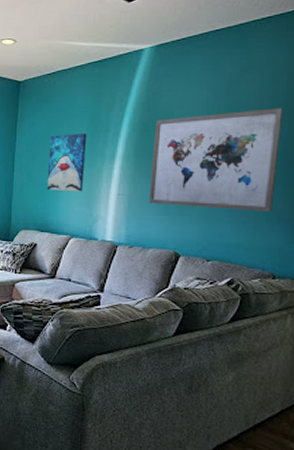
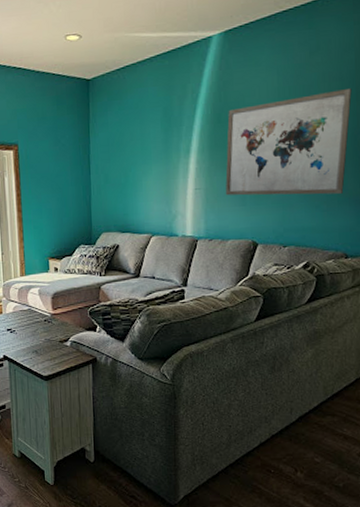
wall art: present [47,134,87,192] -> none [124,129,161,191]

